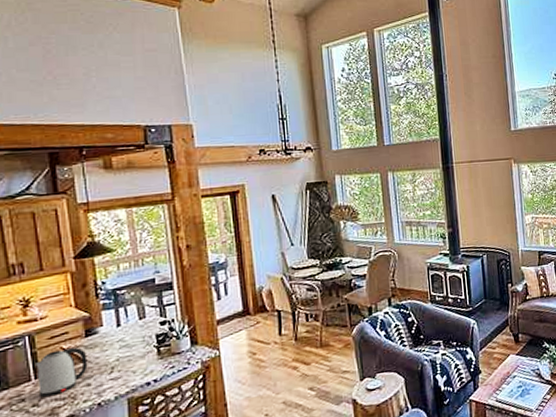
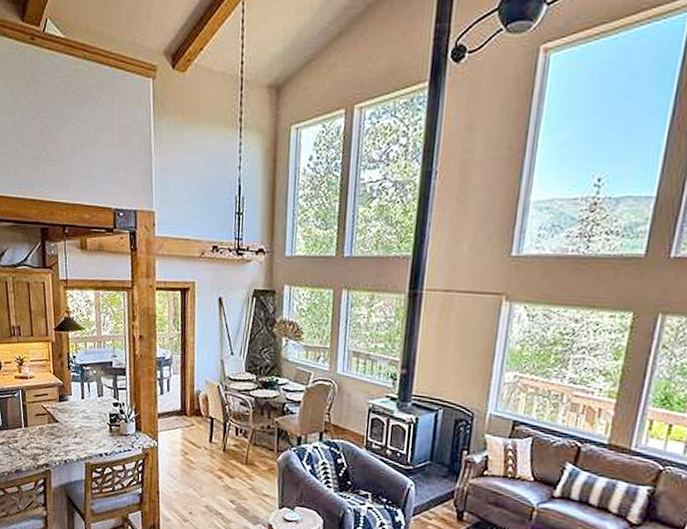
kettle: present [36,347,88,398] -> none [25,407,60,445]

